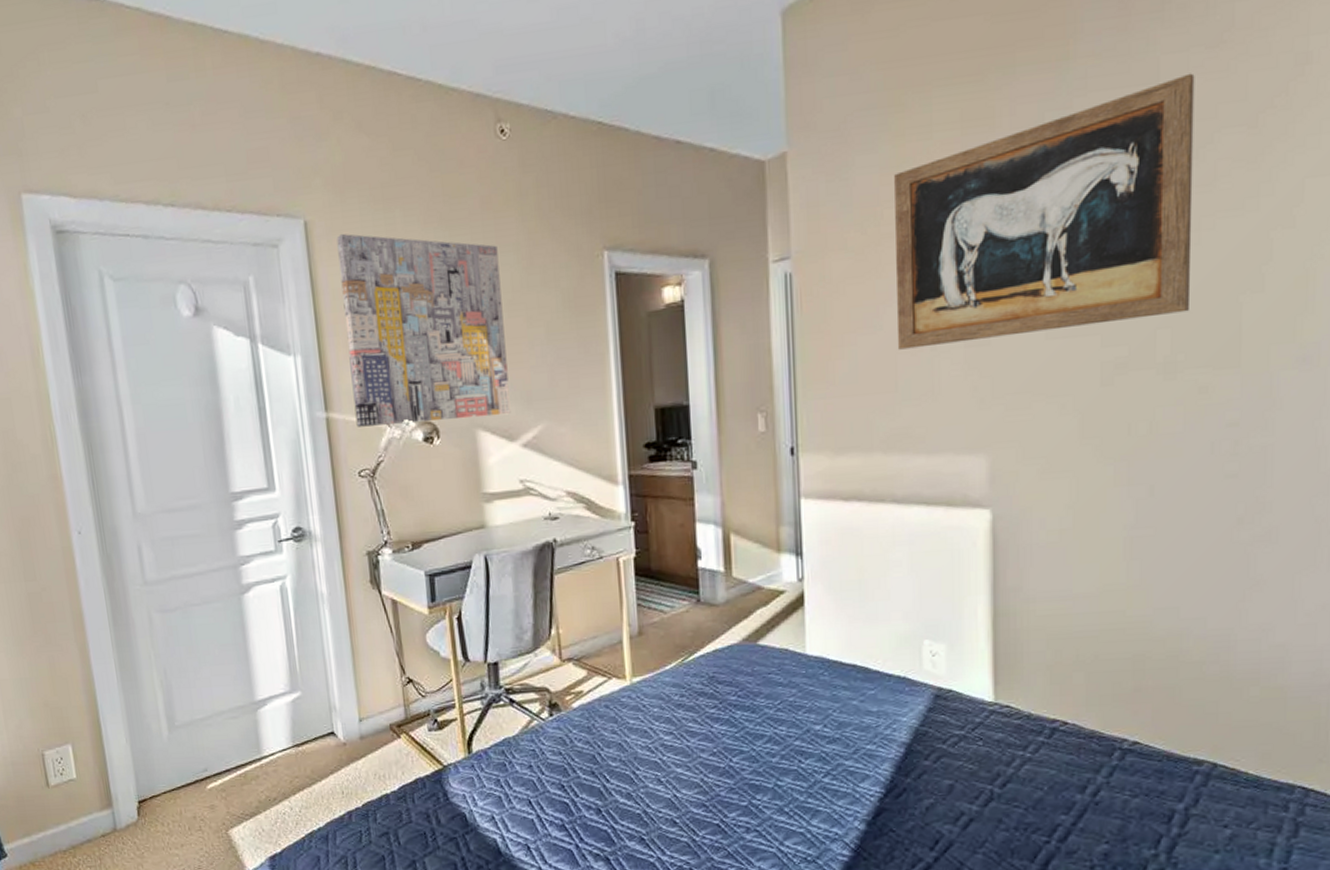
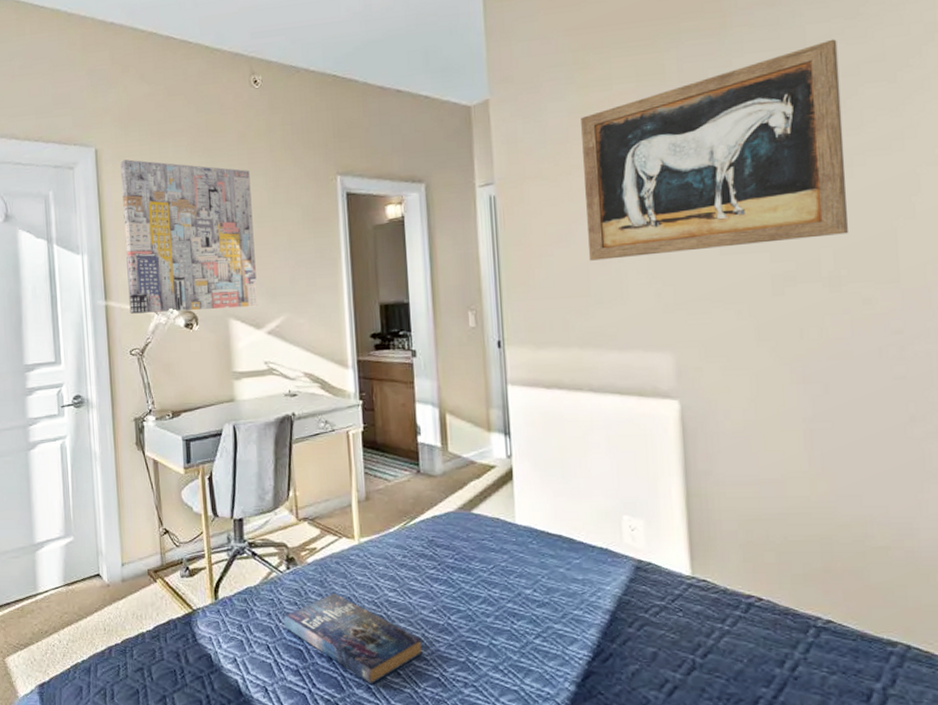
book: none [546,739,702,836] -> present [283,593,423,685]

